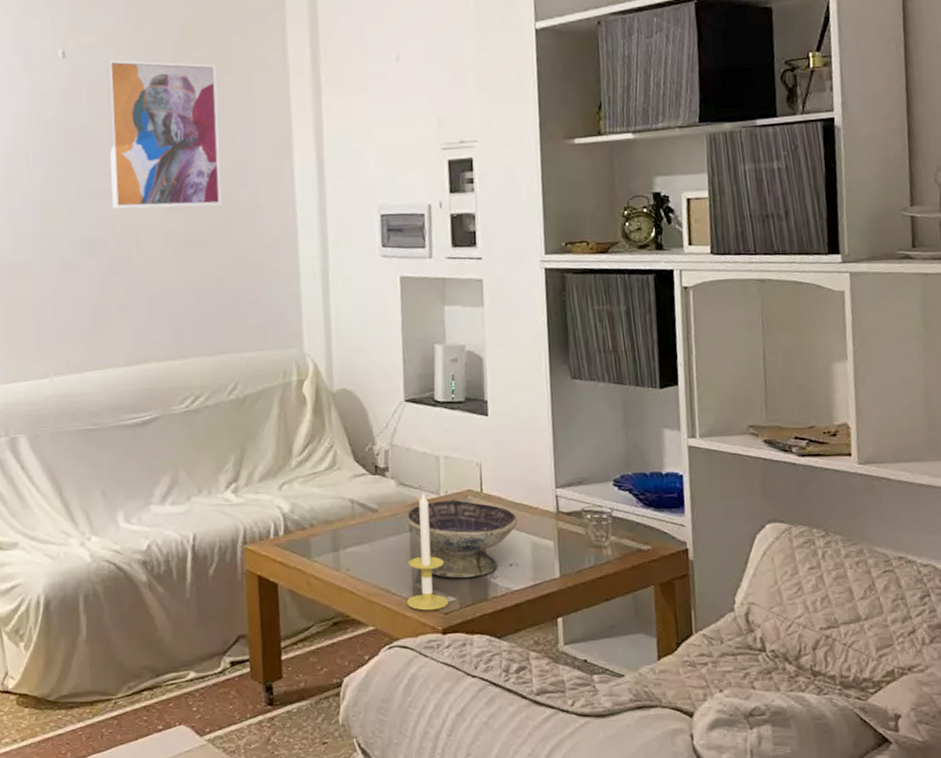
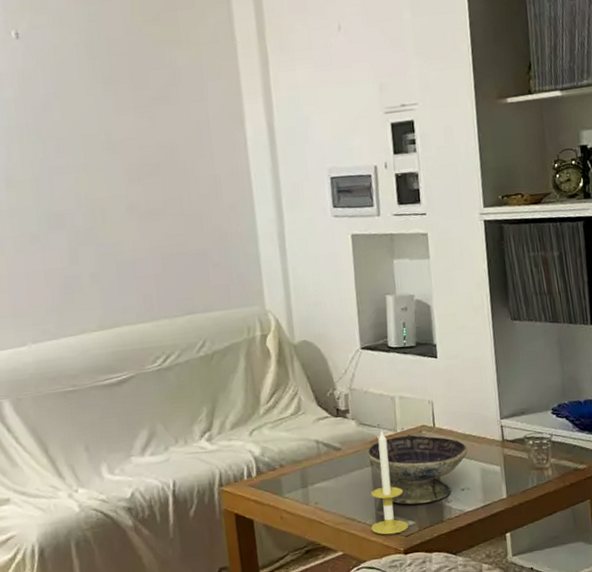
wall art: present [106,59,223,209] -> none [59,39,181,183]

